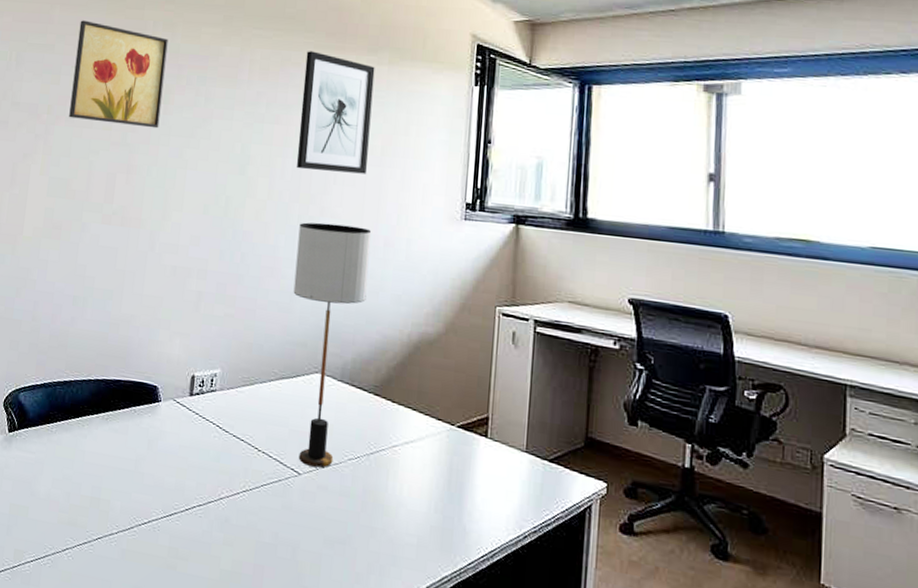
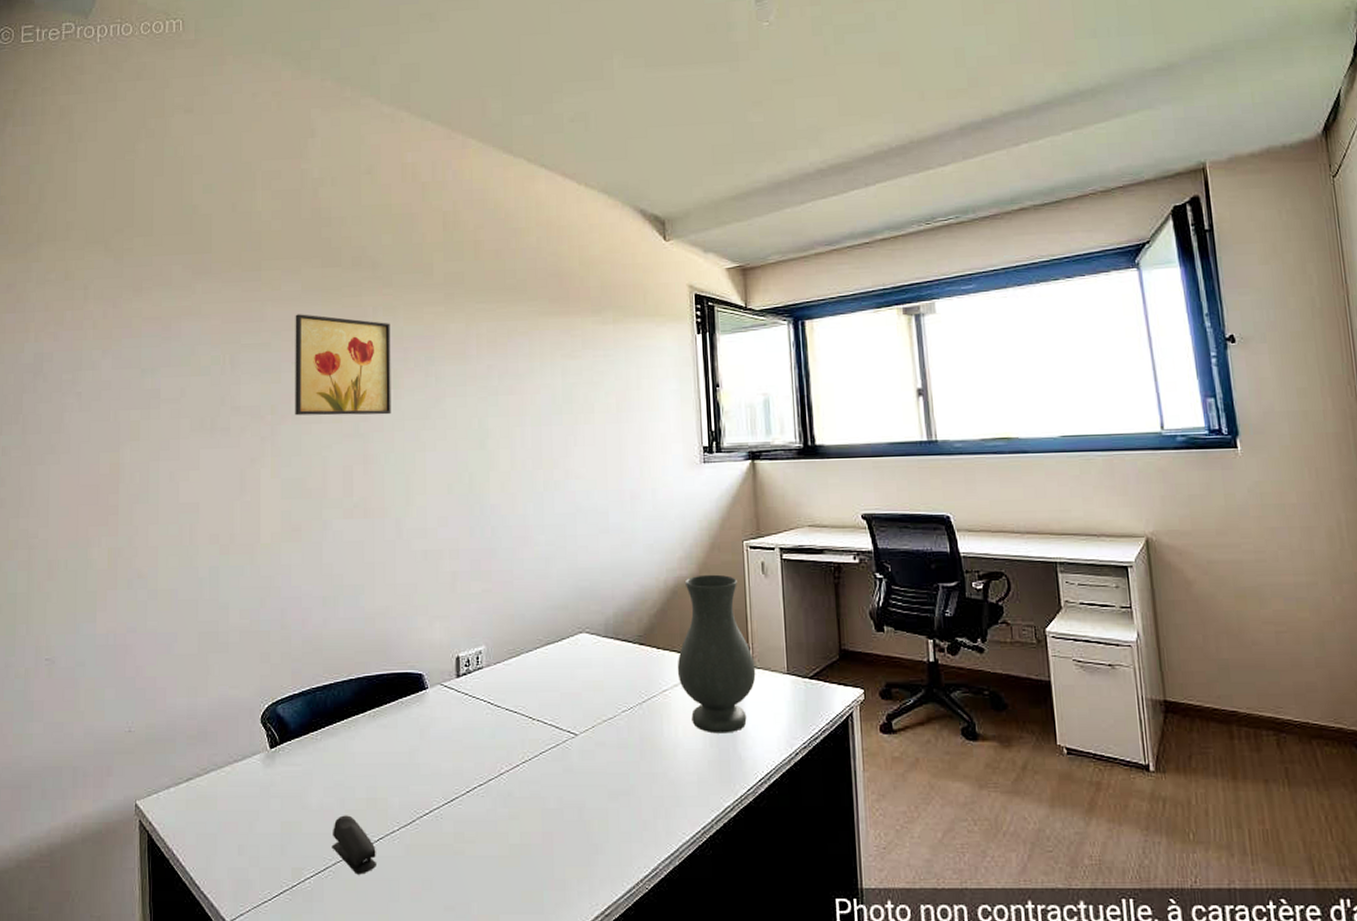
stapler: none [53,508,94,569] -> present [332,815,376,875]
table lamp: present [293,222,372,468] -> none [546,484,620,725]
wall art: present [296,51,375,174] -> none [532,318,605,436]
vase: none [410,334,493,502] -> present [677,574,756,734]

